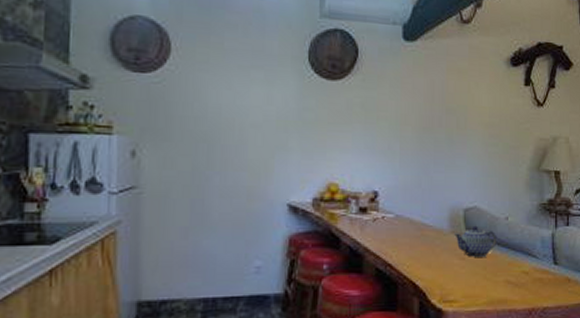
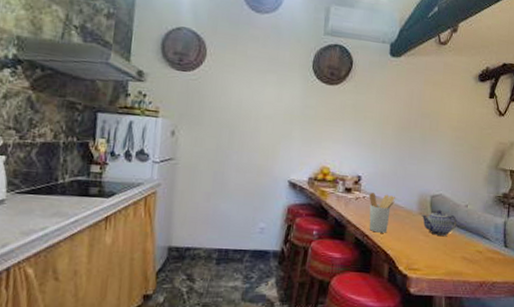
utensil holder: none [389,210,421,260] -> present [369,192,395,233]

